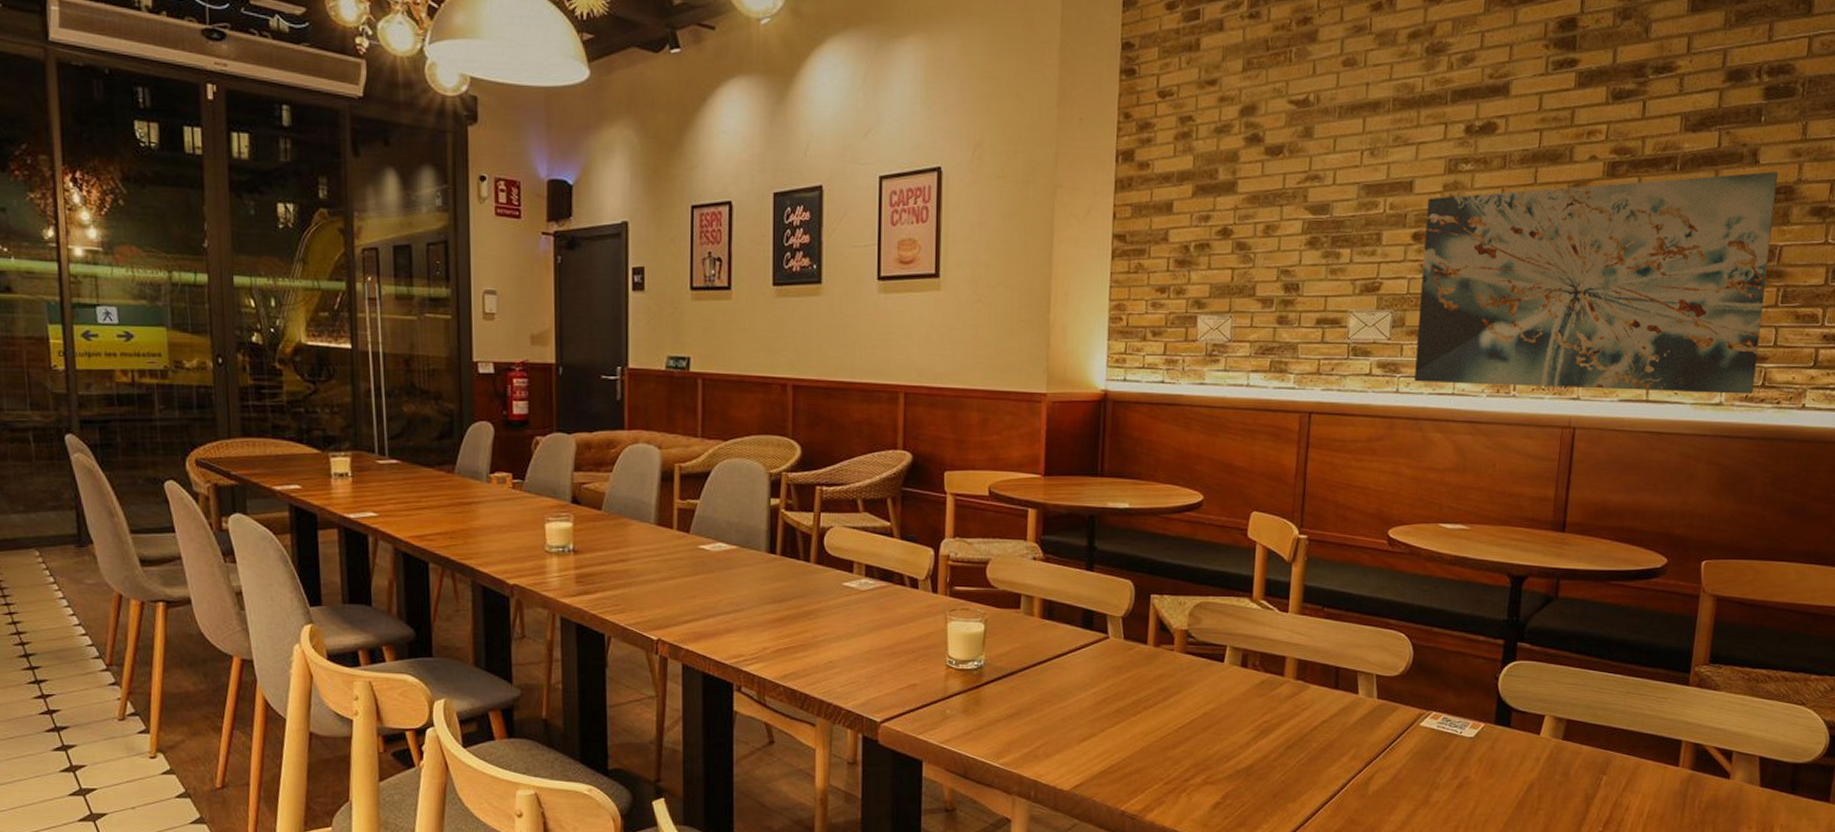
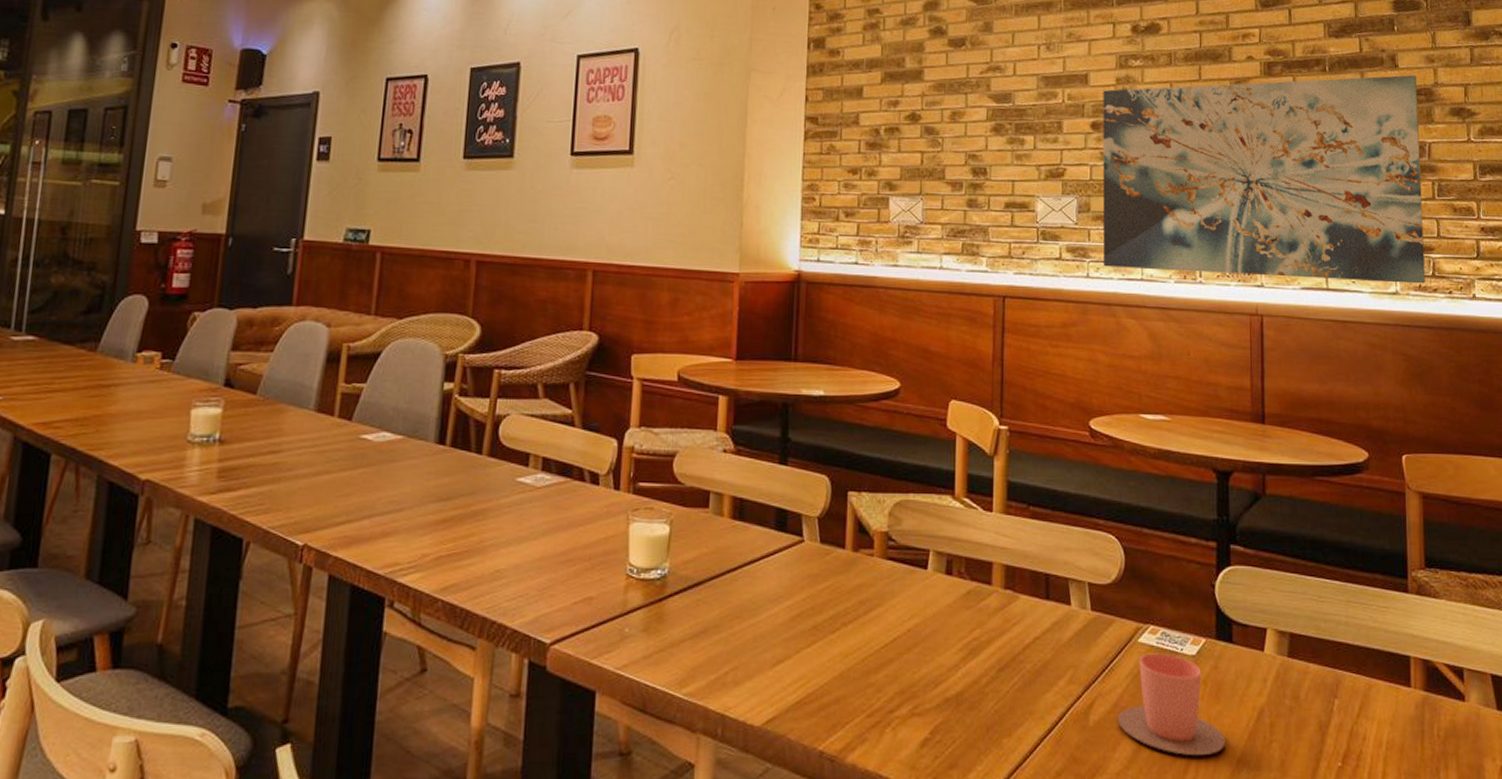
cup: none [1395,735,1495,820] -> present [1118,653,1226,756]

